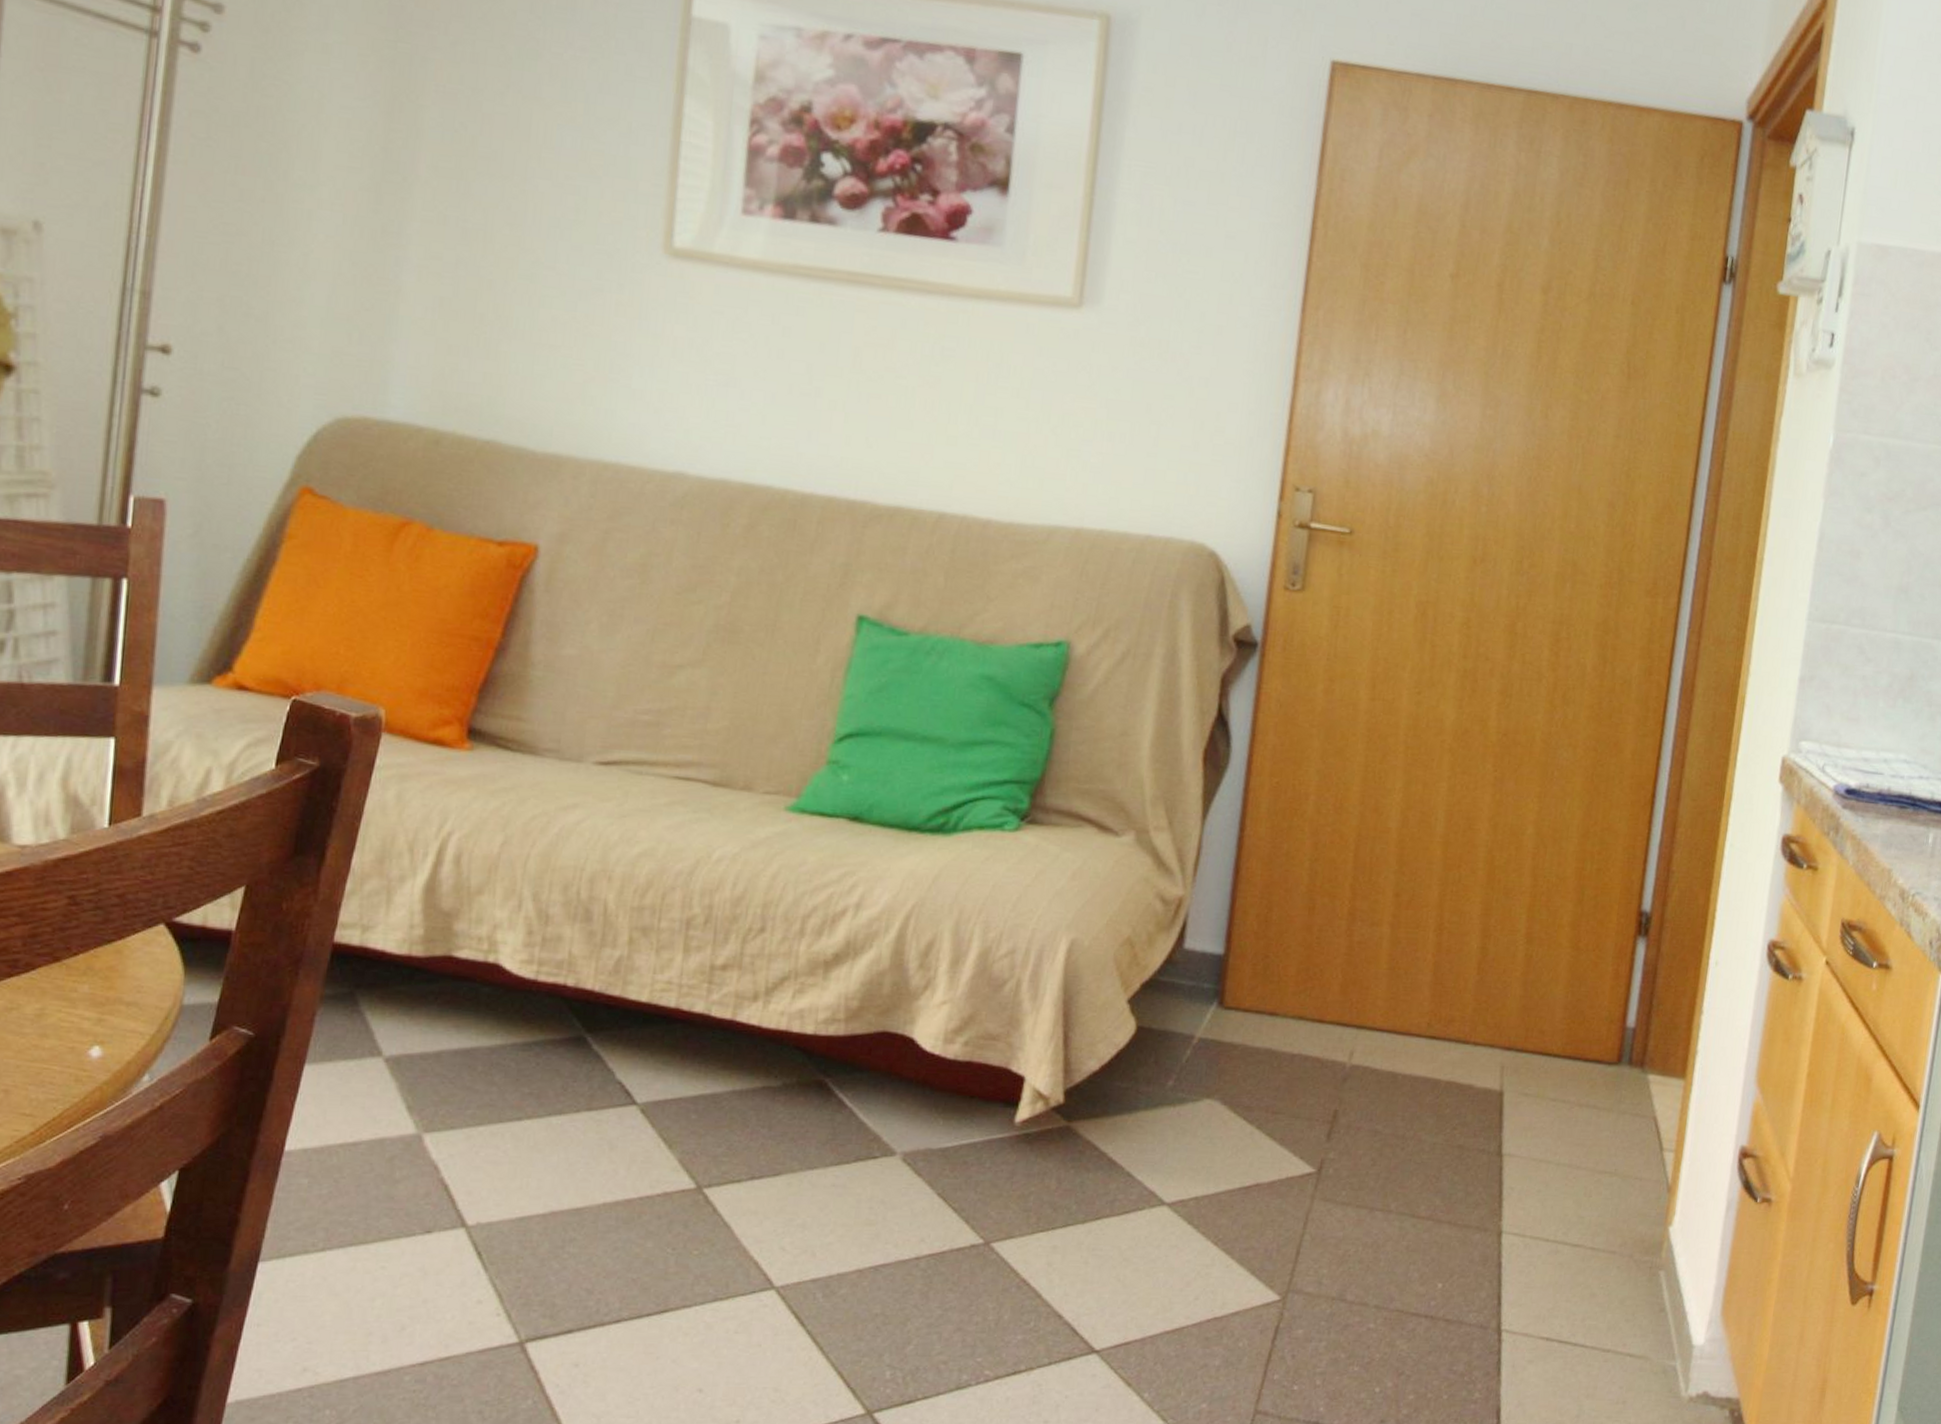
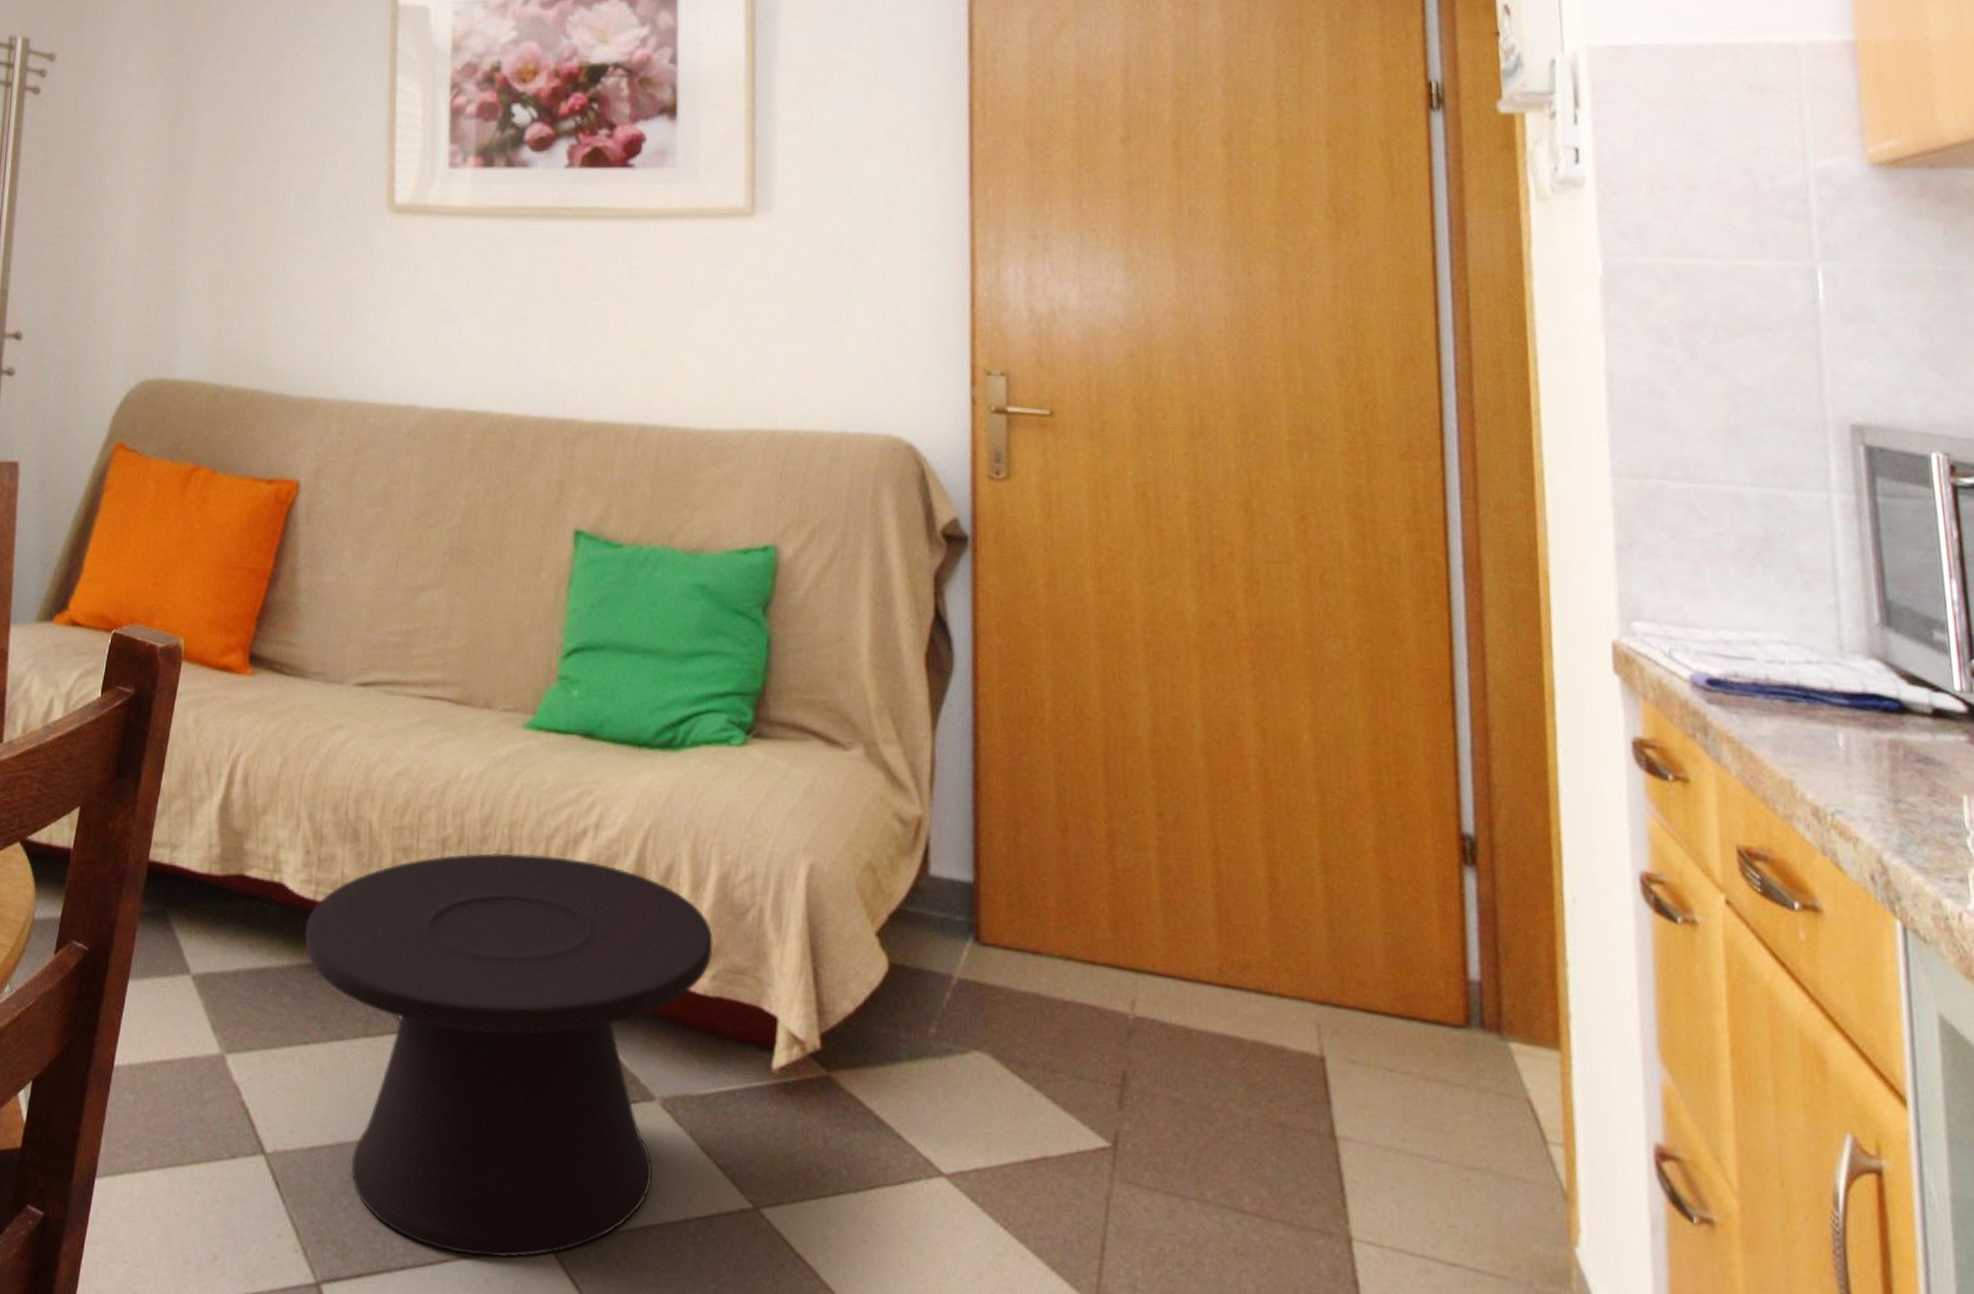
side table: none [522,931,968,1304] -> present [305,852,713,1259]

